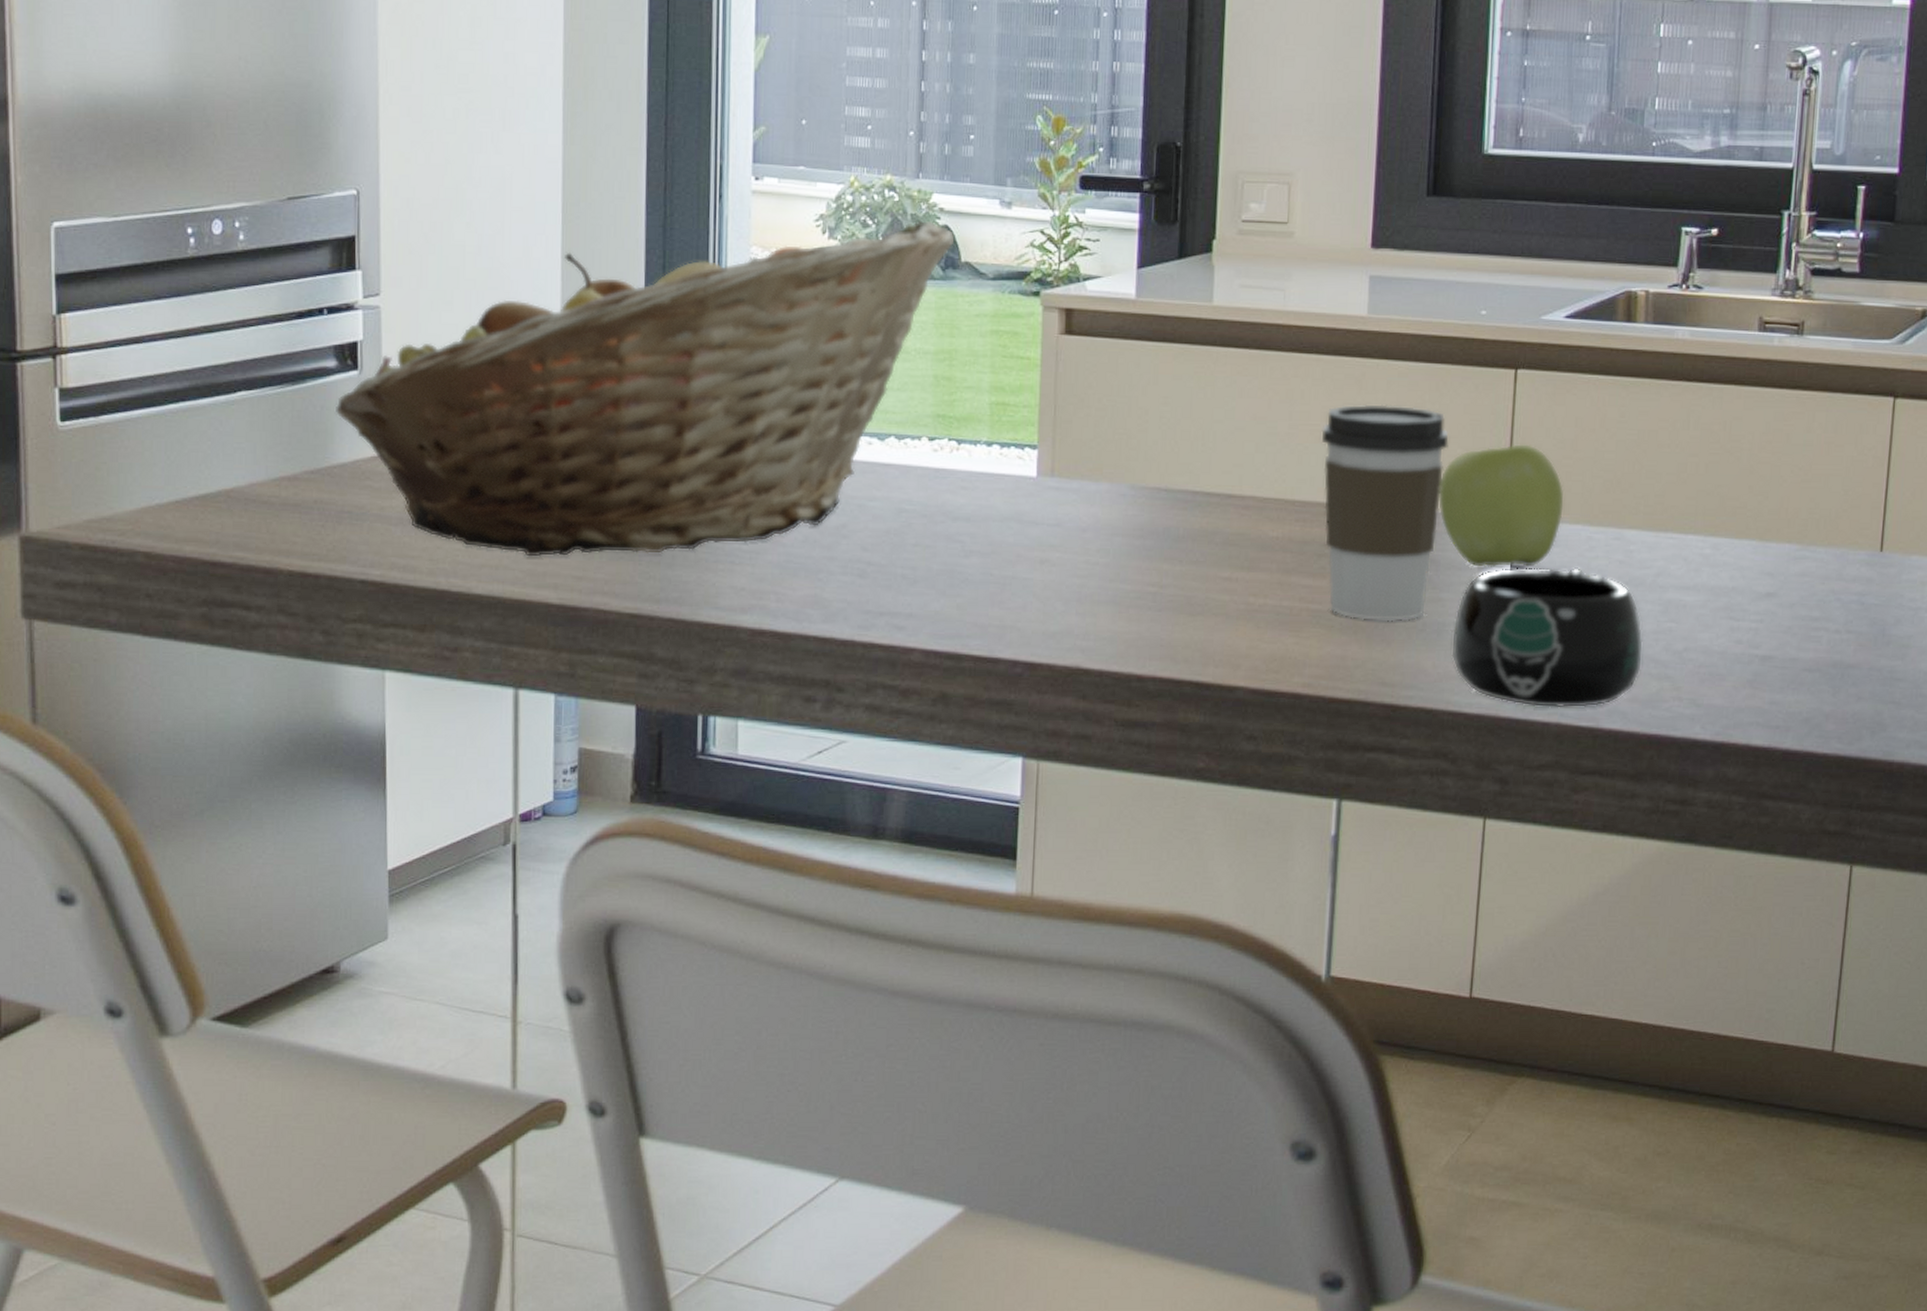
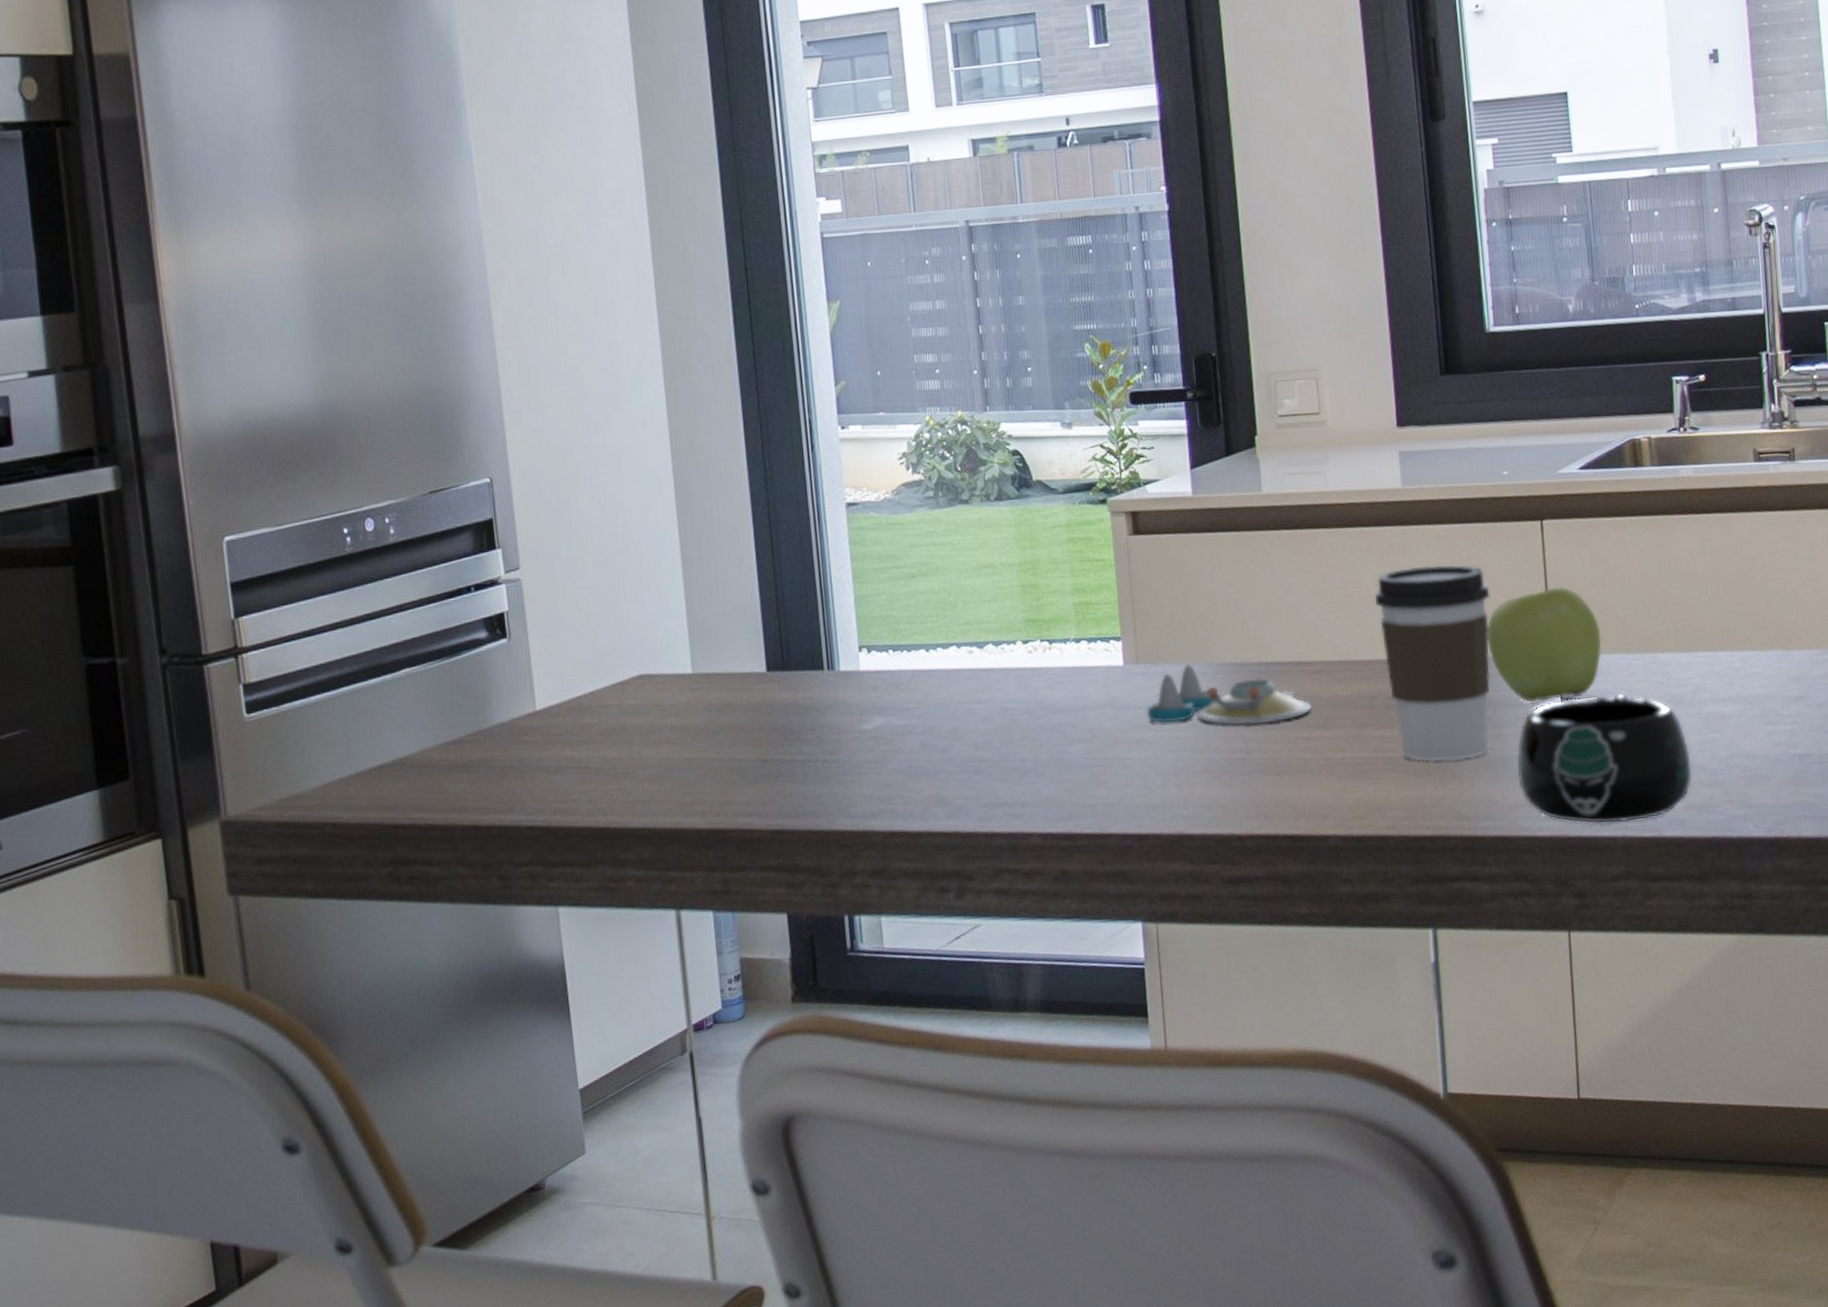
fruit basket: present [336,220,955,557] -> none [490,447,1025,789]
salt and pepper shaker set: none [1055,483,1238,558] -> present [1147,663,1313,726]

